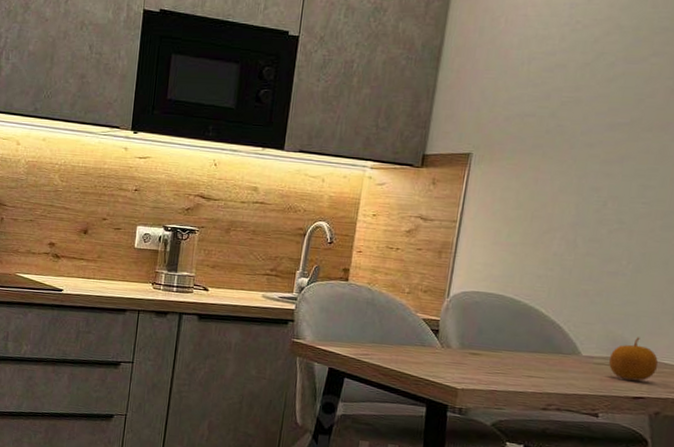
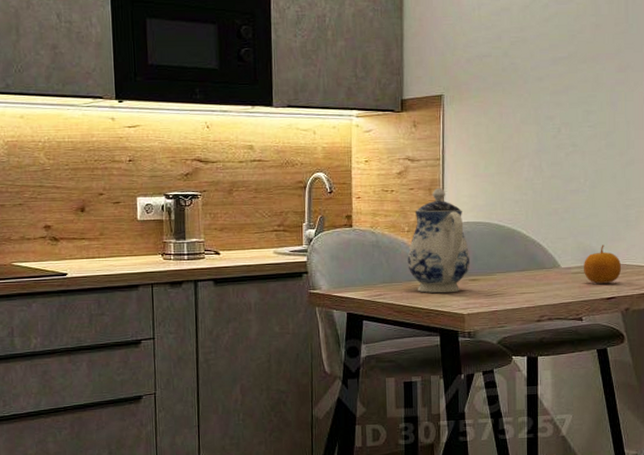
teapot: none [402,251,475,364] -> present [407,188,471,294]

